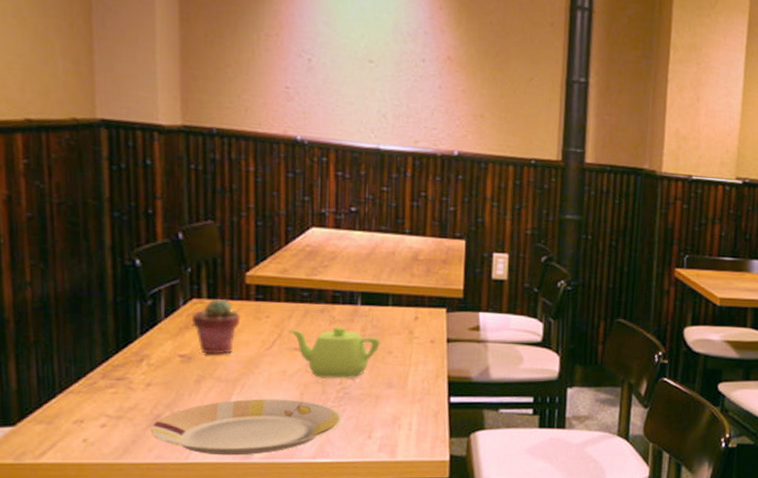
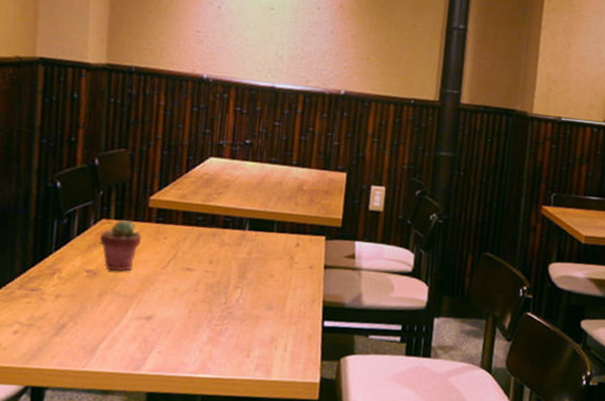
plate: present [150,398,343,456] -> none [55,314,225,367]
teapot: present [289,326,381,379] -> none [183,249,264,299]

